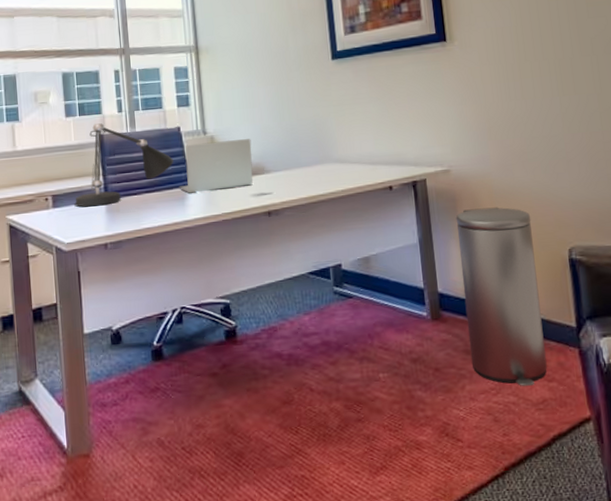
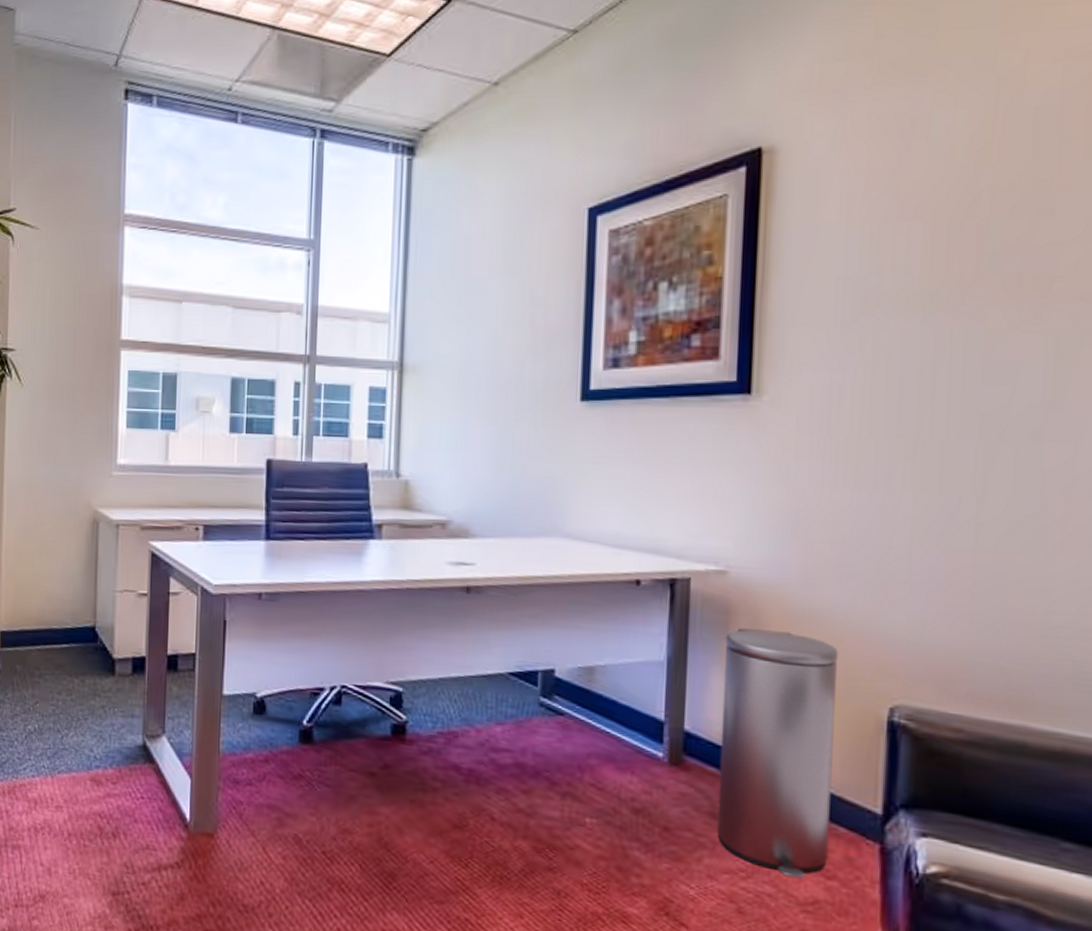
desk lamp: present [74,123,174,208] -> none [228,445,355,547]
laptop: present [179,139,253,194] -> none [357,487,457,550]

